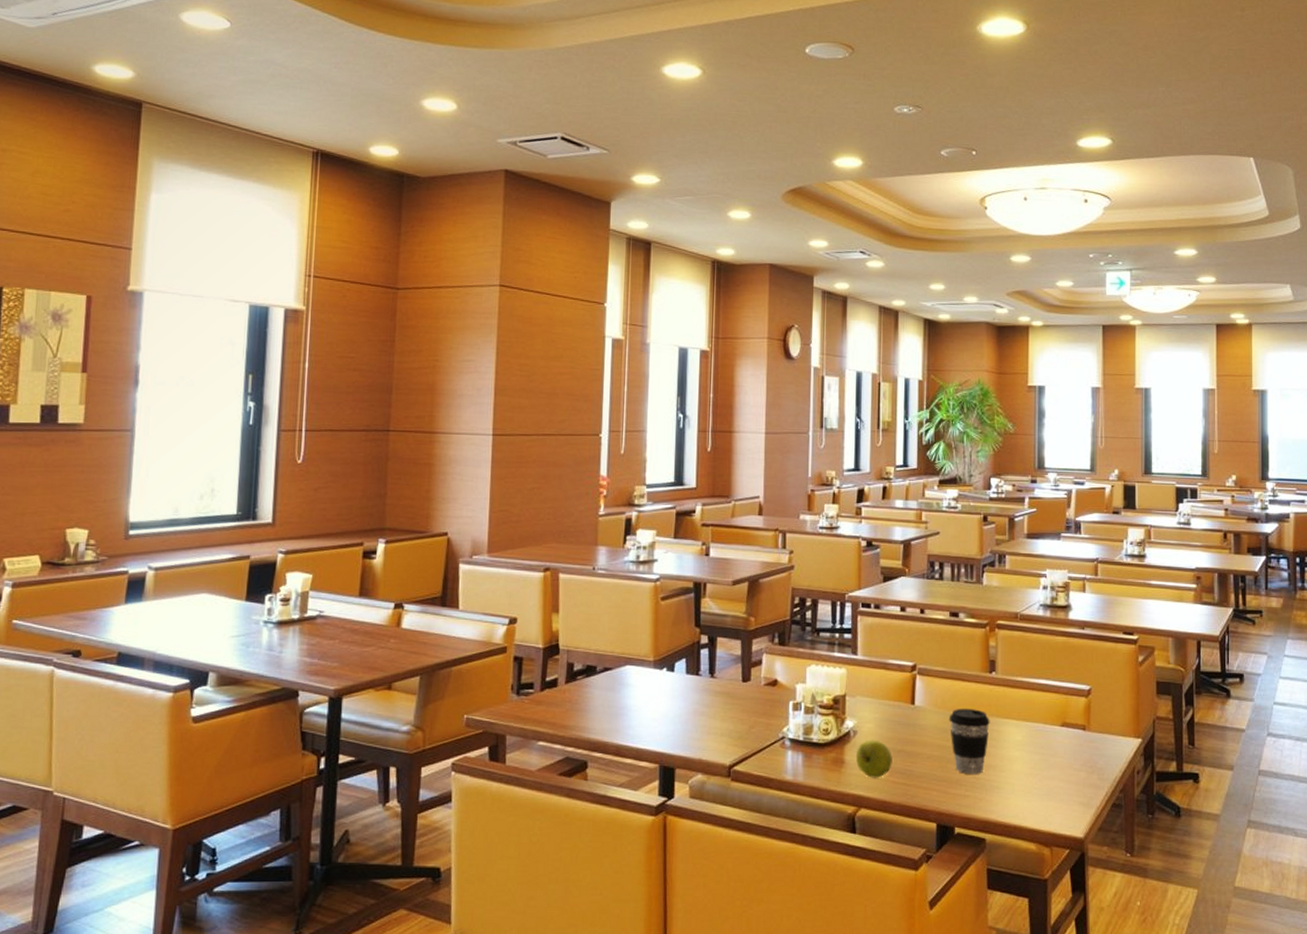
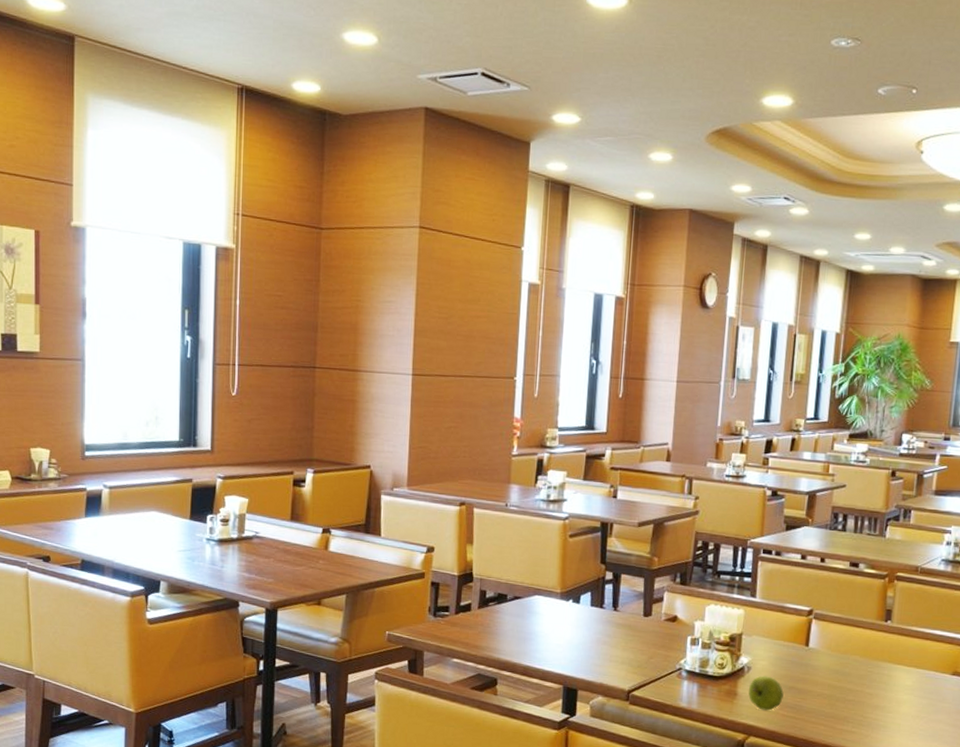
coffee cup: present [949,708,990,774] -> none [841,652,882,713]

